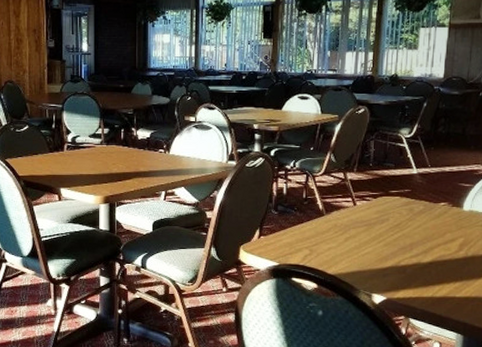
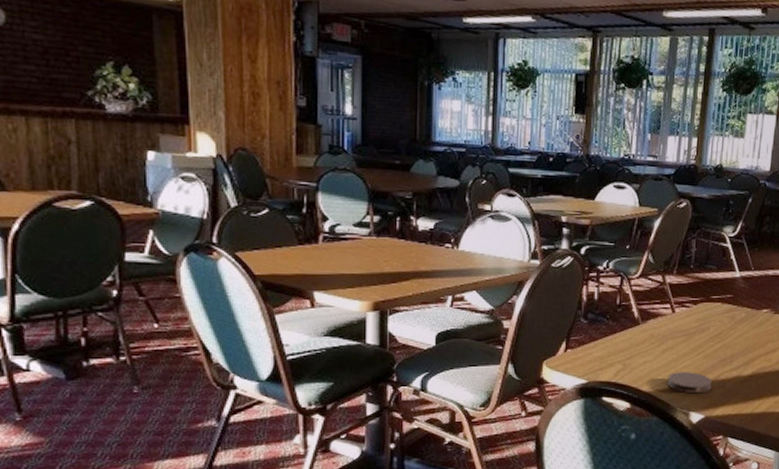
coaster: none [350,258,392,278] -> present [667,372,712,394]

